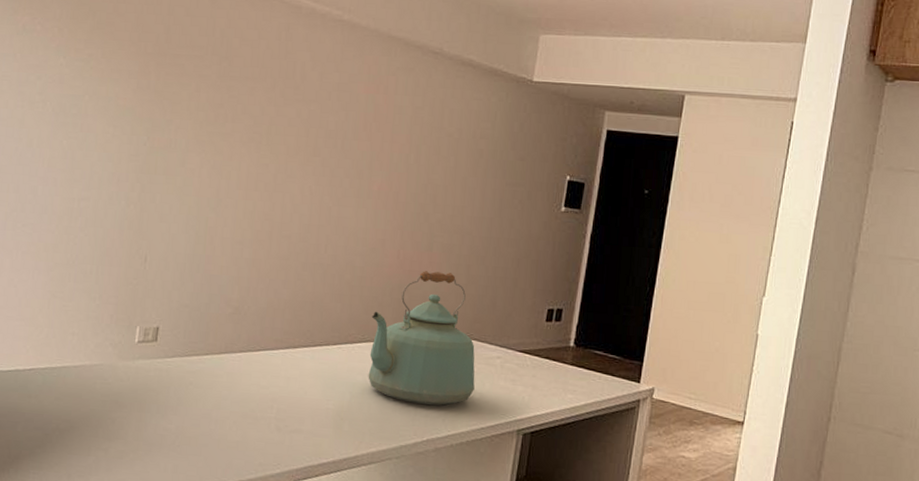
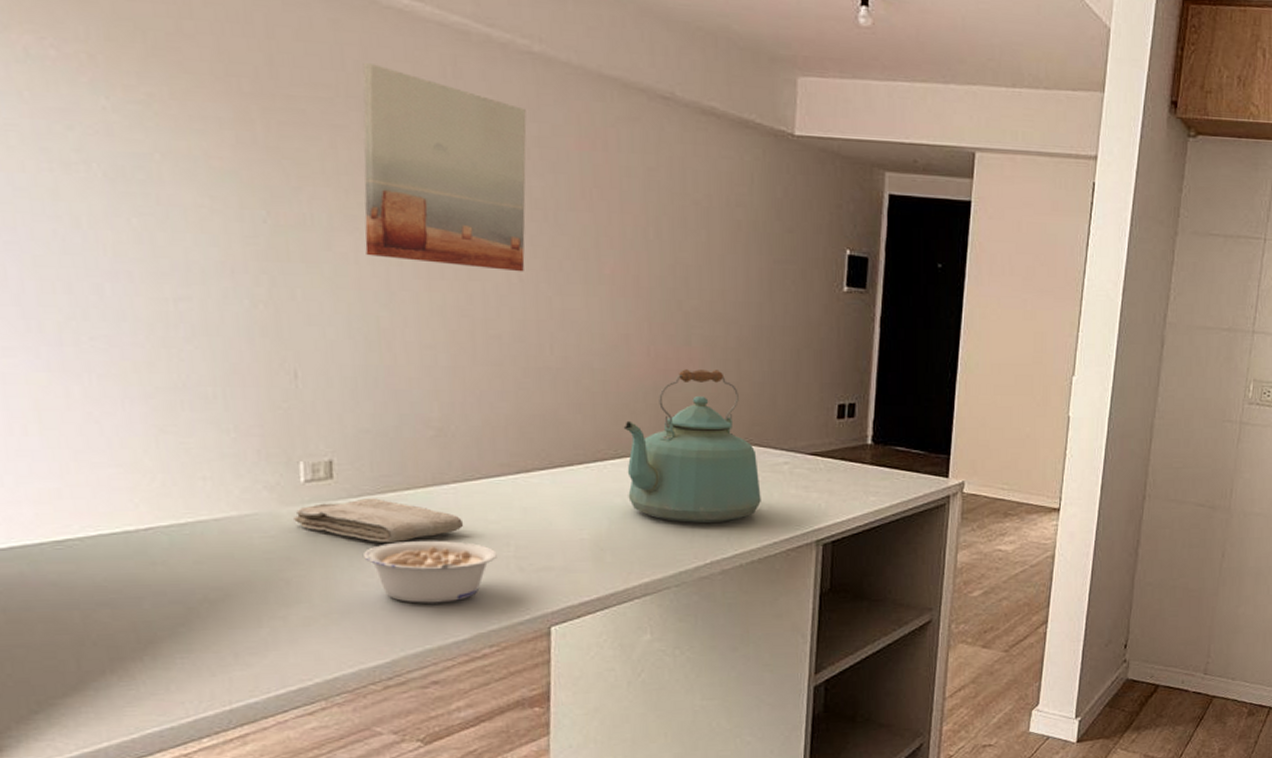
washcloth: none [126,359,242,398] -> present [294,498,464,544]
legume: none [168,397,263,451] -> present [364,540,497,603]
wall art: none [207,31,332,187] -> present [363,63,527,272]

